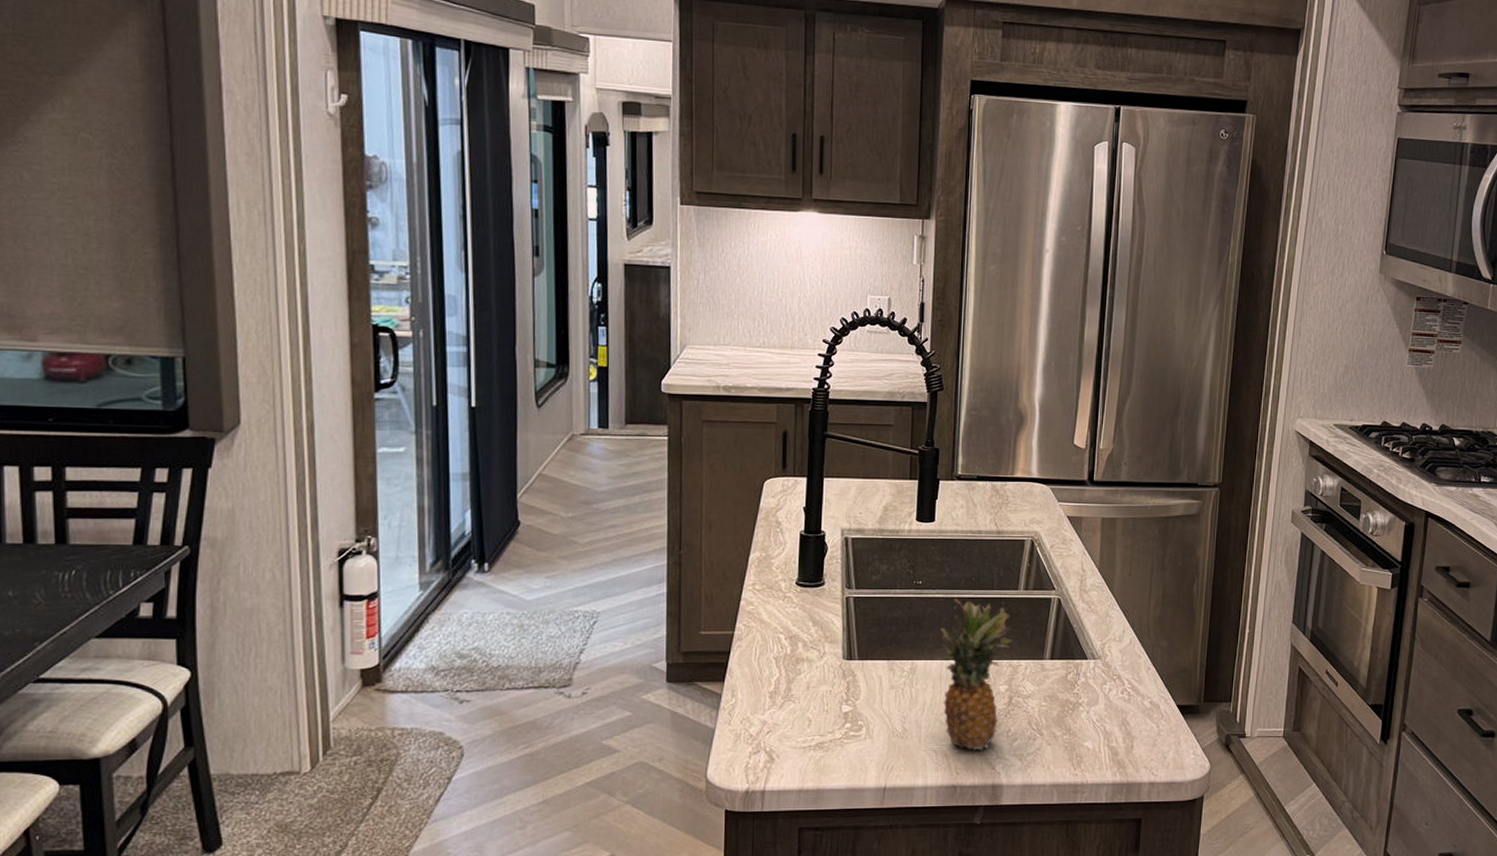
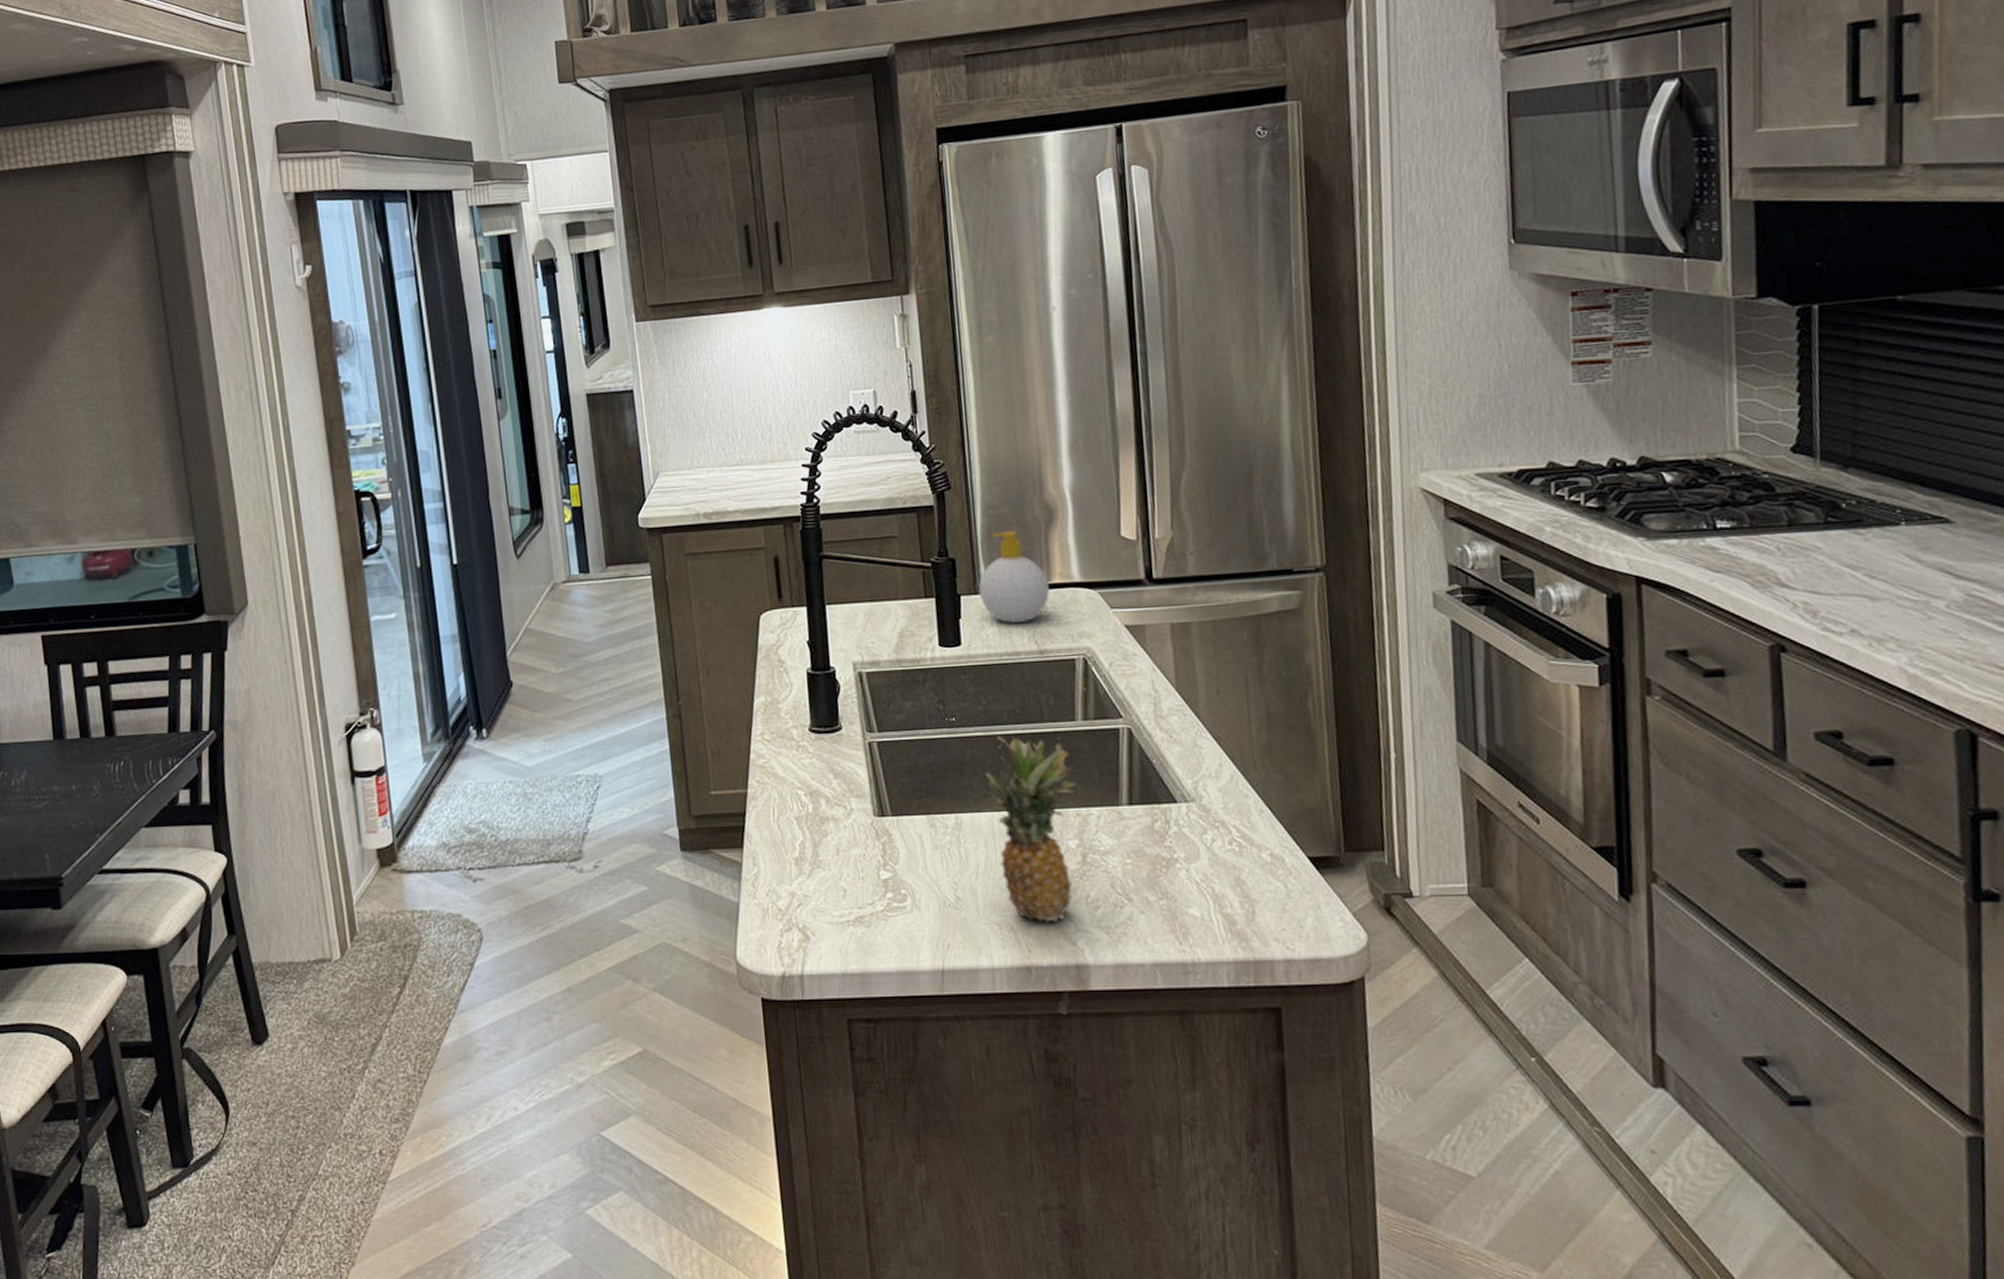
soap bottle: none [955,431,1012,507] -> present [979,531,1050,623]

